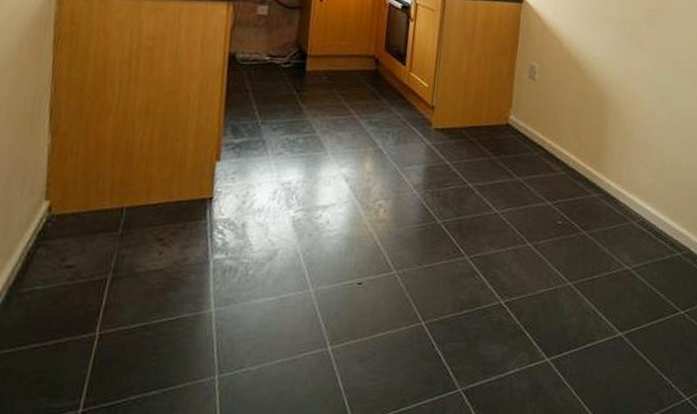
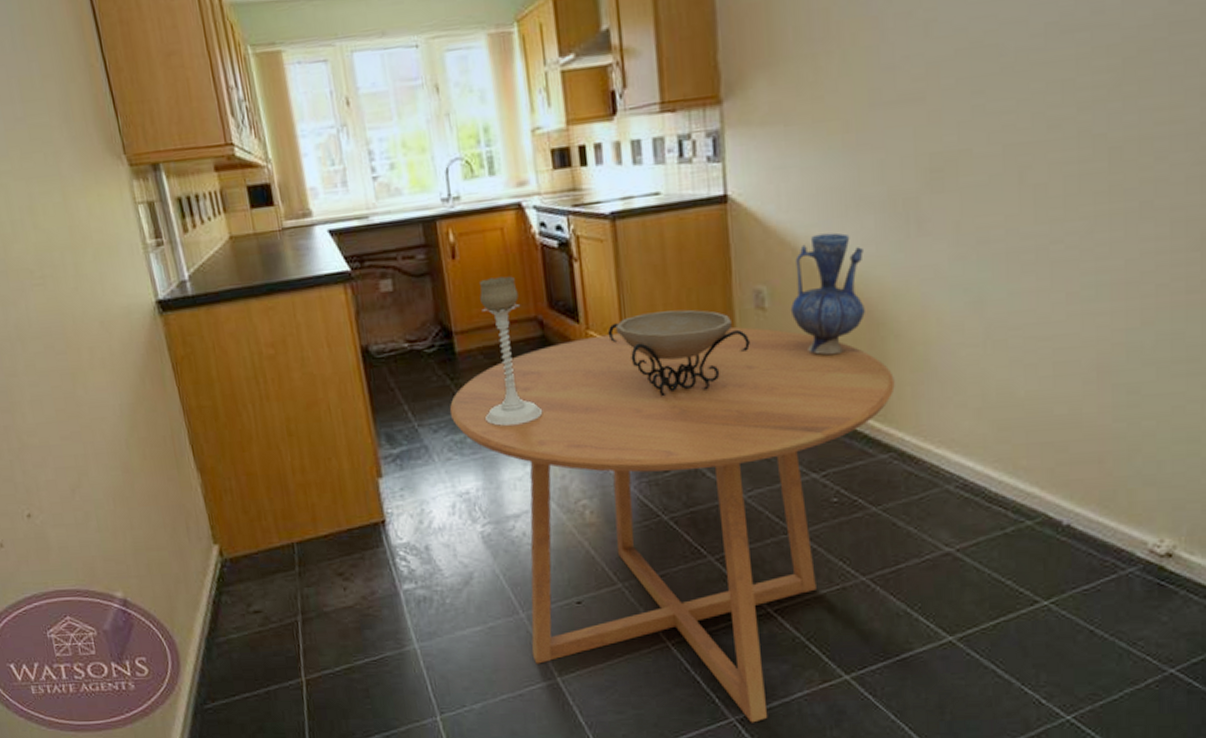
dining table: none [290,77,610,394] -> present [449,327,895,723]
candle holder: none [318,20,365,135] -> present [480,276,543,426]
decorative bowl: none [424,67,522,130] -> present [607,309,751,397]
vase: none [551,36,603,119] -> present [790,232,865,356]

